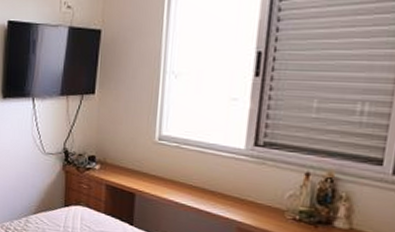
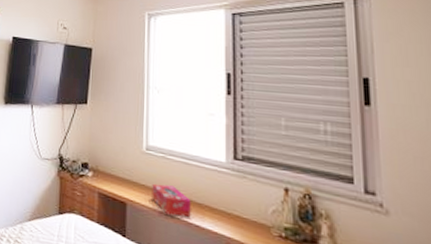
tissue box: none [162,173,204,204] -> present [152,183,191,217]

